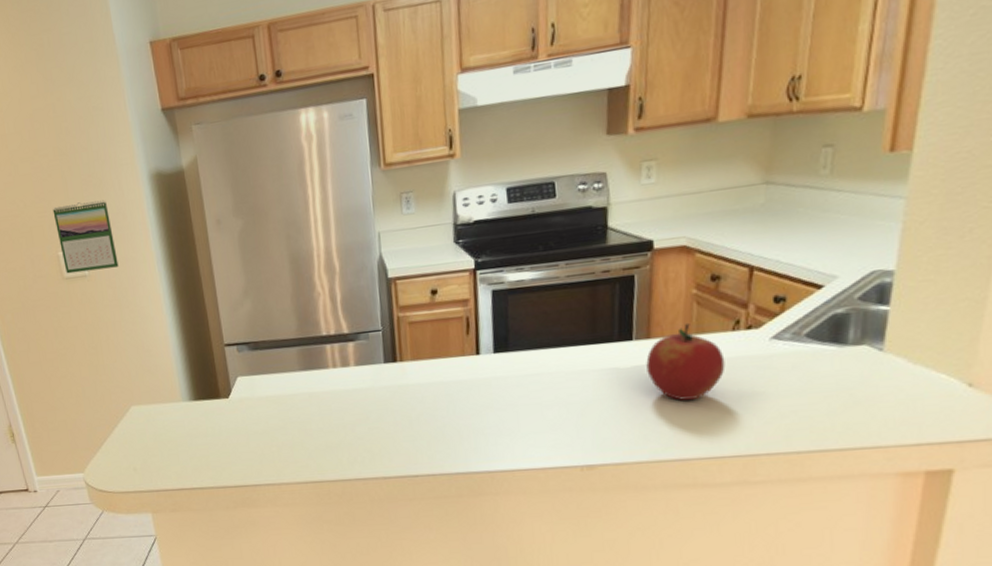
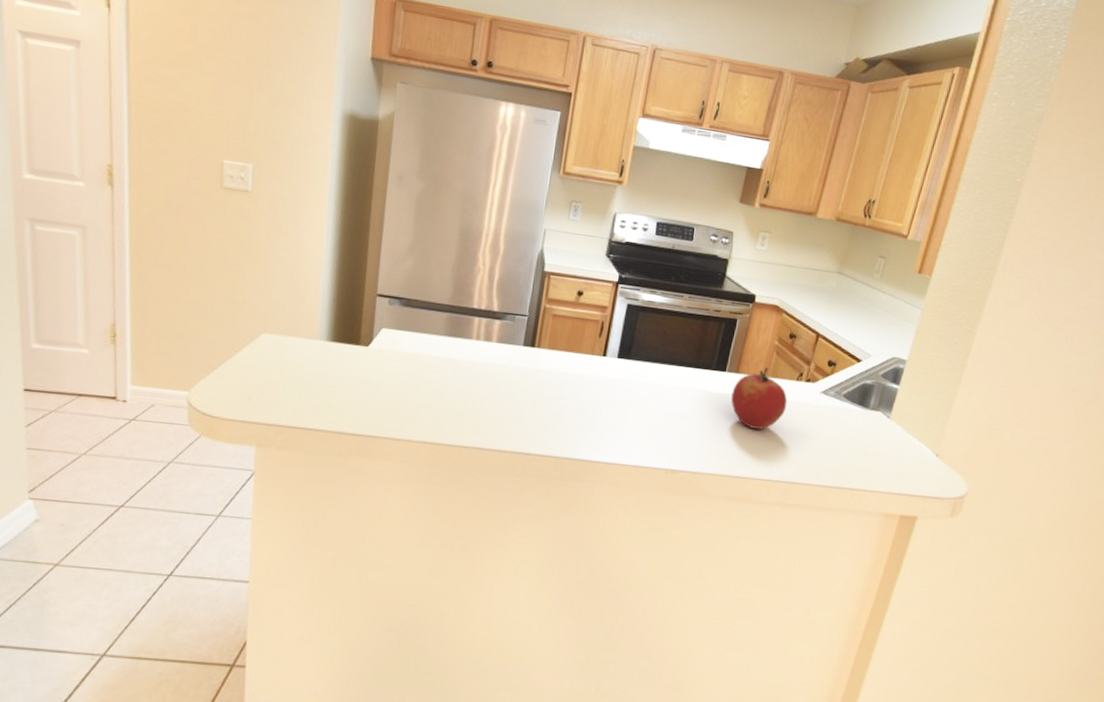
calendar: present [52,200,119,274] -> none [226,114,291,192]

